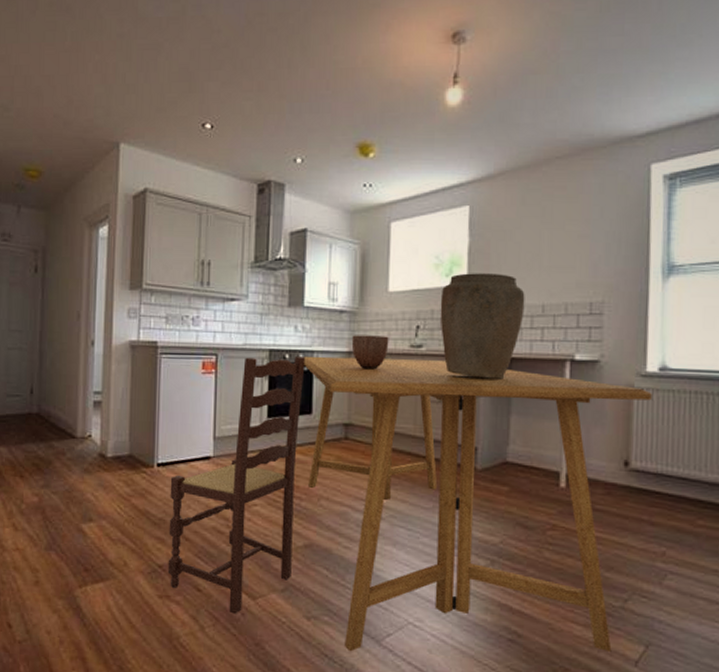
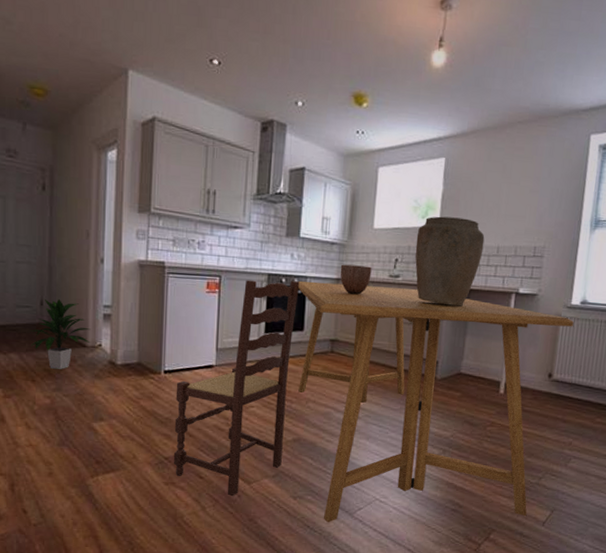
indoor plant: none [19,387,80,463] -> present [30,299,91,369]

